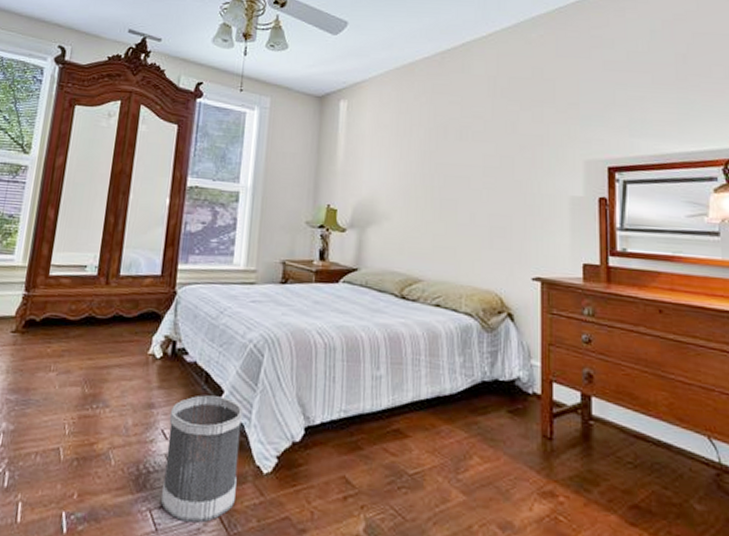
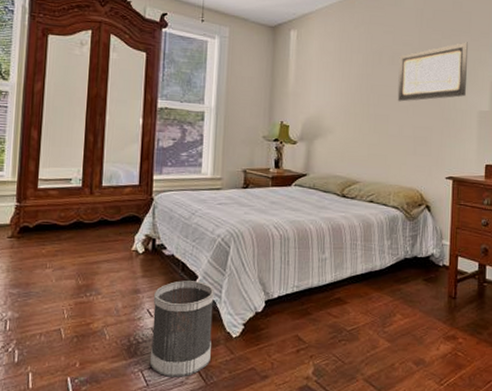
wall art: none [467,114,553,184] -> present [397,42,468,102]

